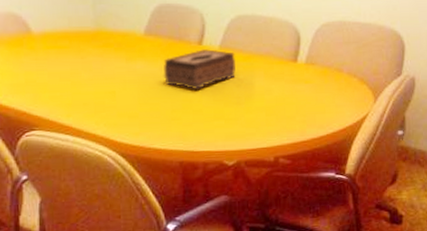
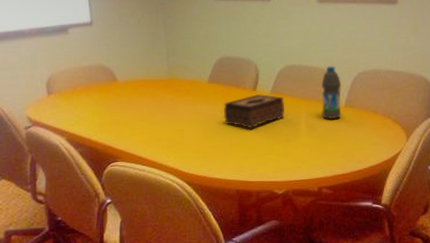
water bottle: none [278,16,302,79] -> present [321,66,342,120]

